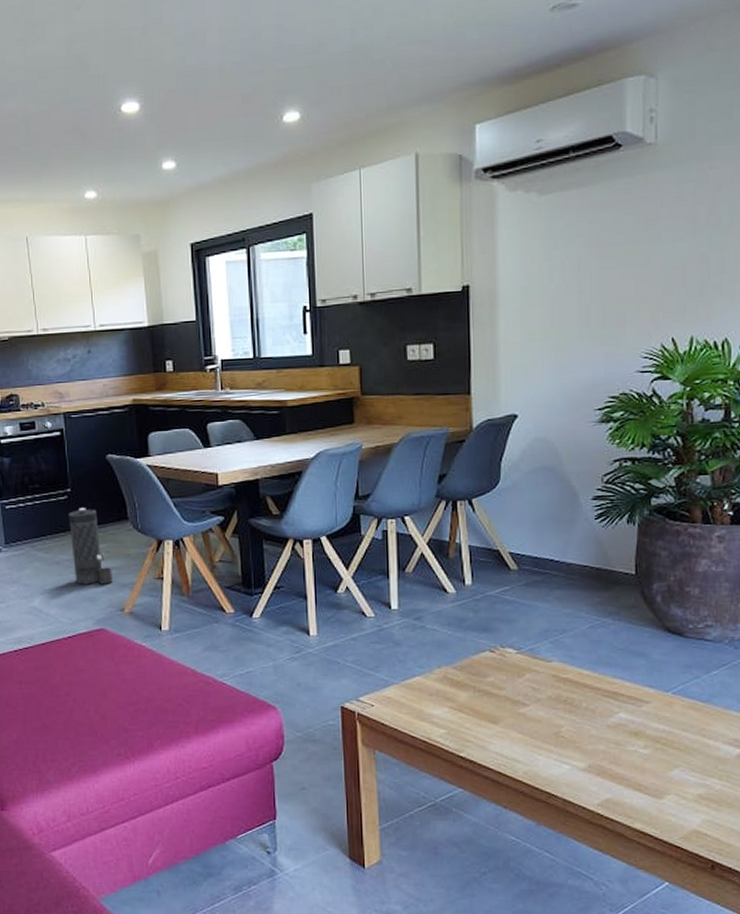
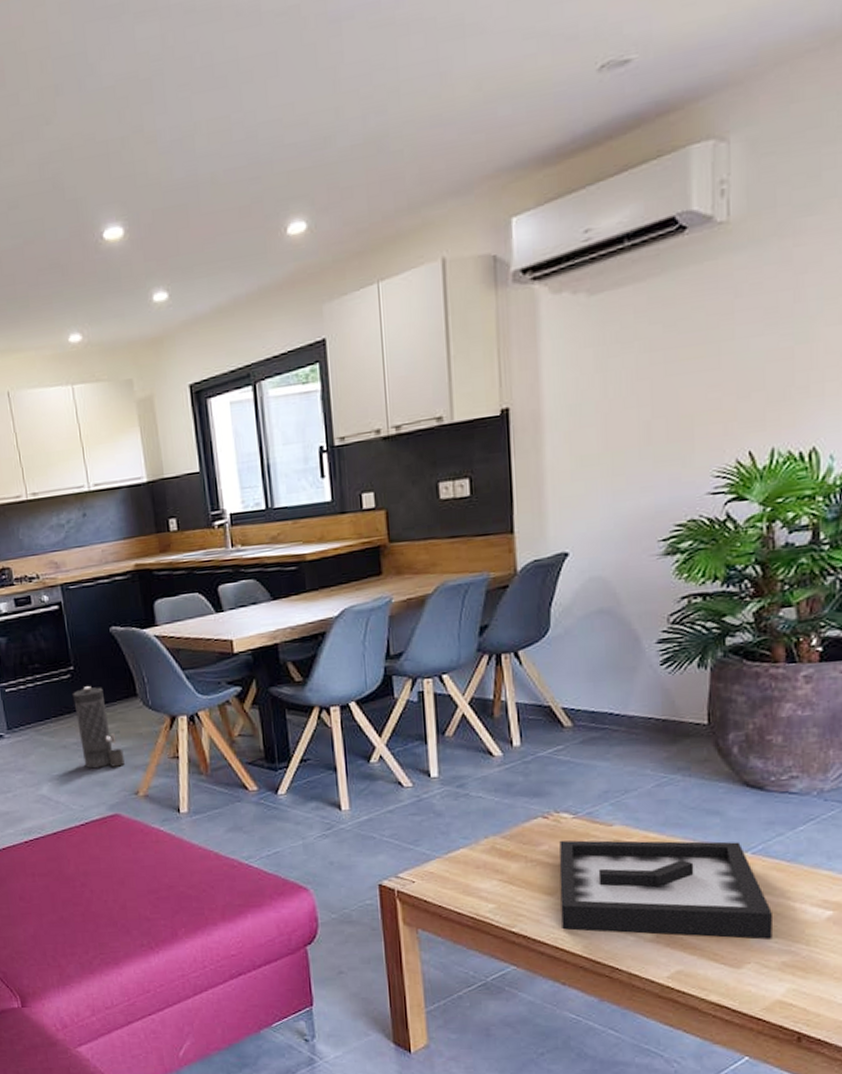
decorative tray: none [503,673,691,773] -> present [559,840,774,939]

